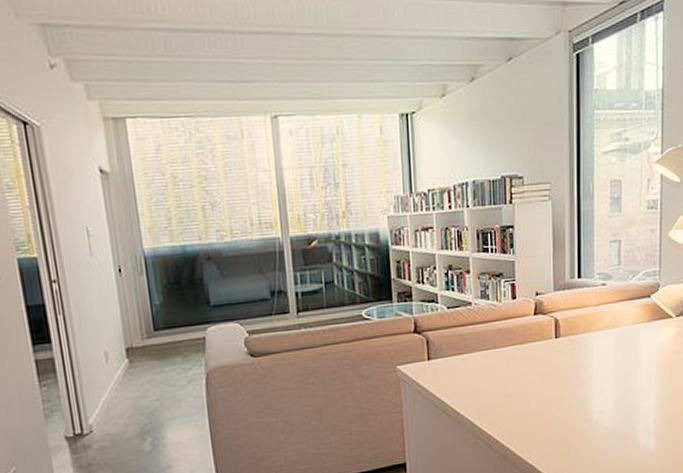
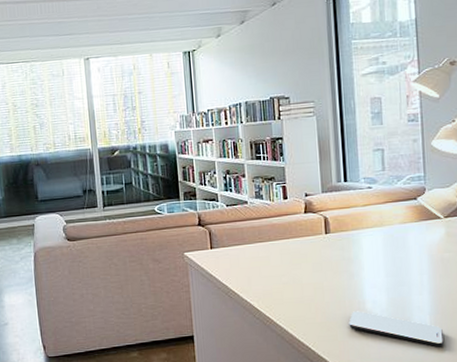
smartphone: none [575,422,666,455] -> present [349,311,444,347]

